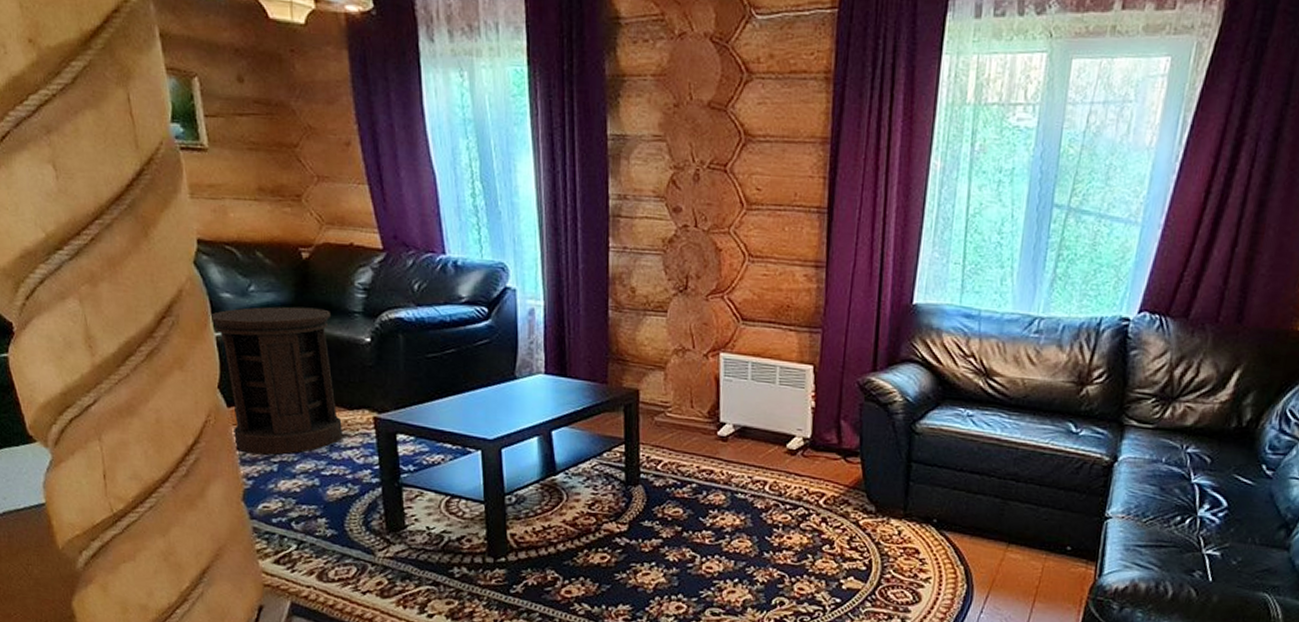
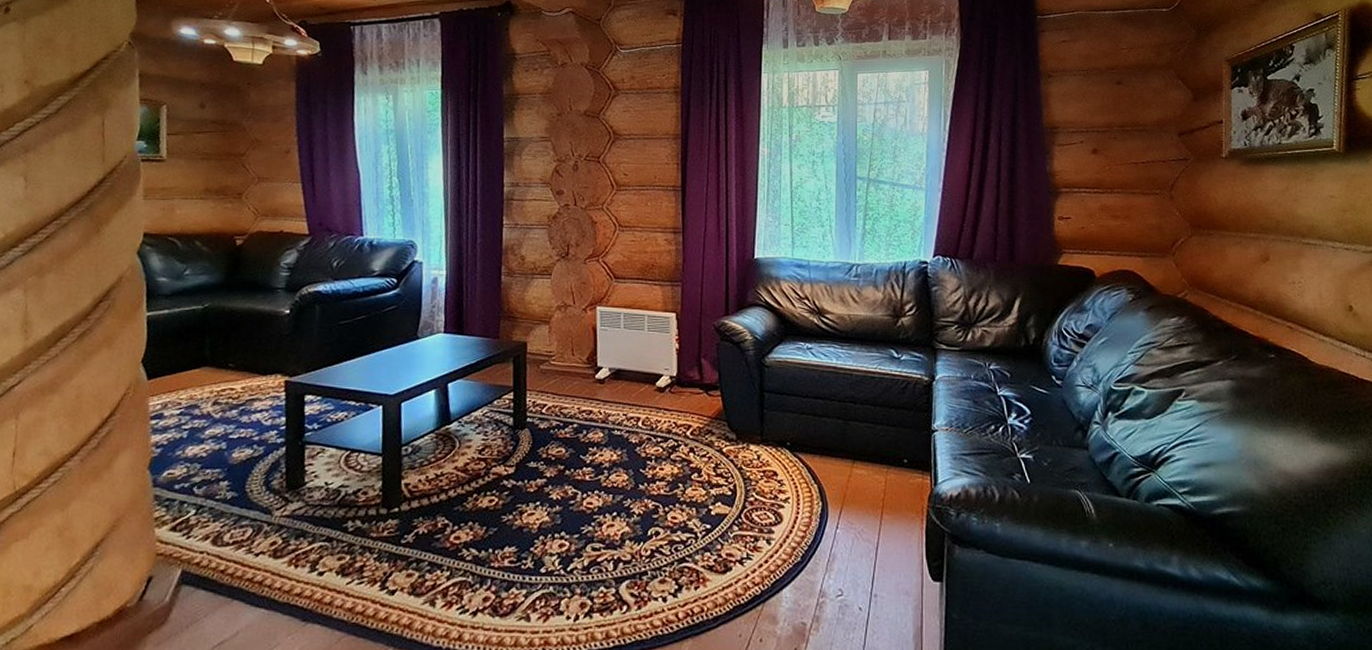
side table: present [209,306,343,455] -> none [143,286,257,423]

